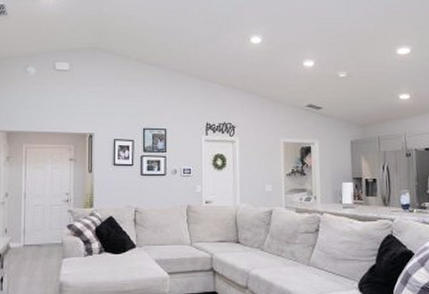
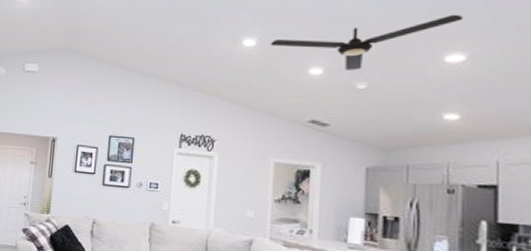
ceiling fan: none [273,16,407,62] -> present [271,14,464,70]

